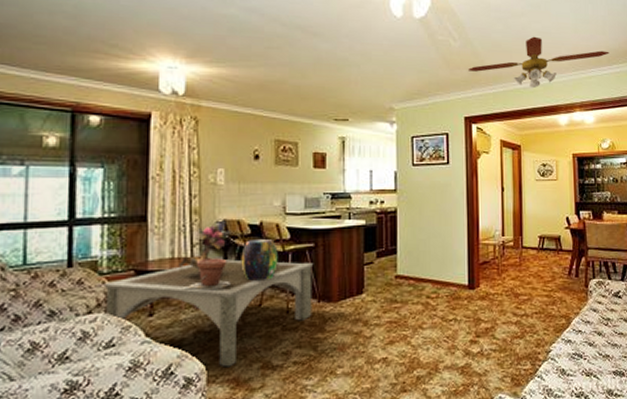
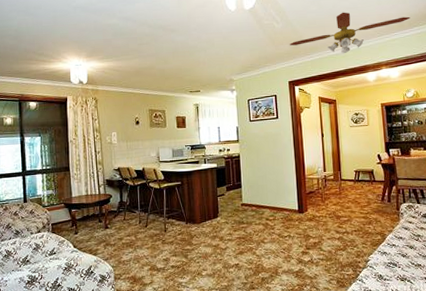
coffee table: present [104,259,314,368] -> none [46,195,183,269]
bouquet: present [178,220,231,269] -> none [91,168,124,202]
flowerpot: present [183,258,230,290] -> none [95,194,126,216]
decorative urn: present [241,239,278,281] -> none [131,180,157,209]

